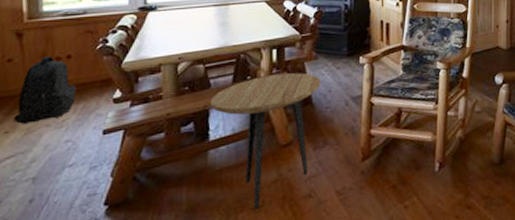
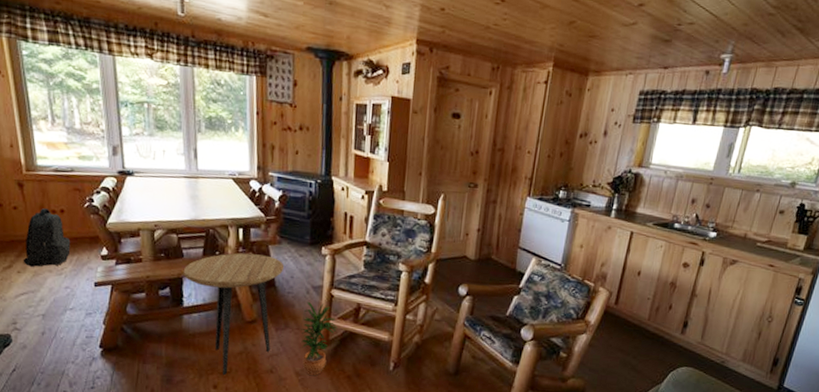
potted plant: none [341,113,380,192] -> present [301,302,338,375]

